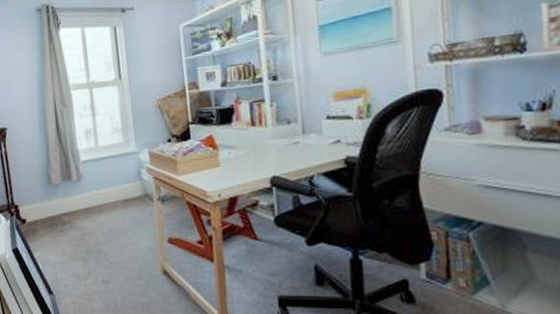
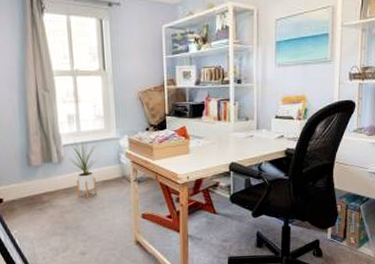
house plant: none [87,156,119,219] -> present [68,141,98,198]

